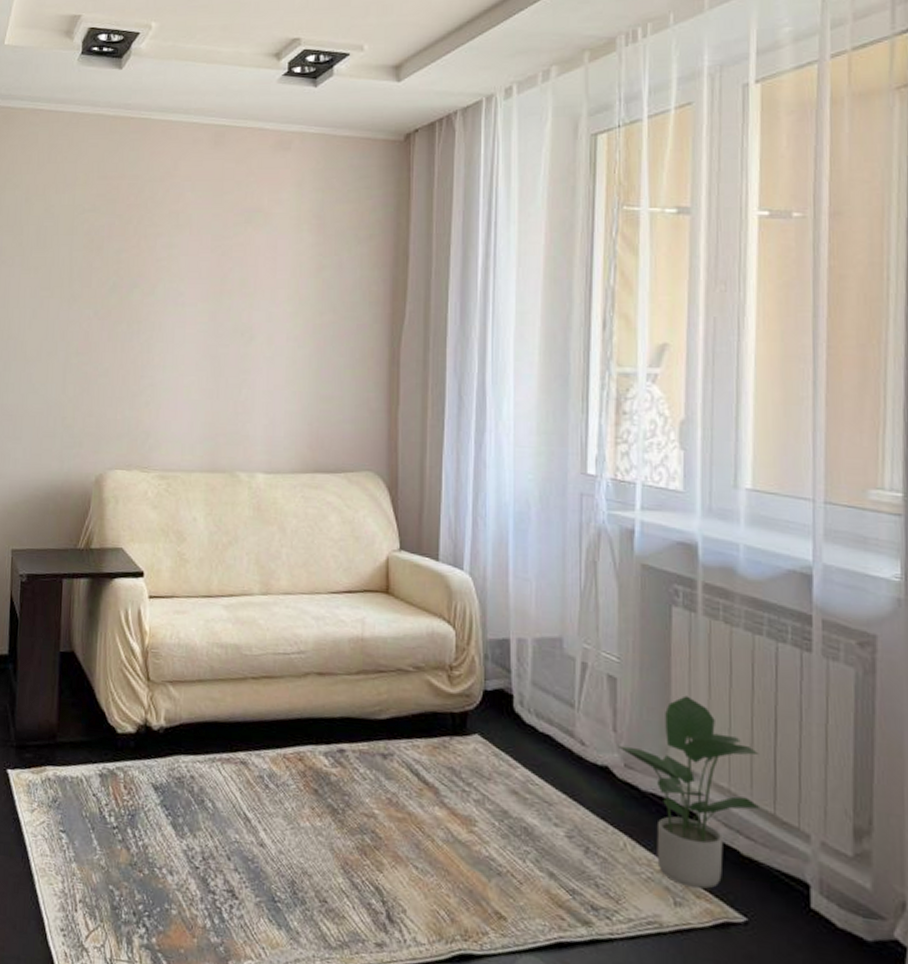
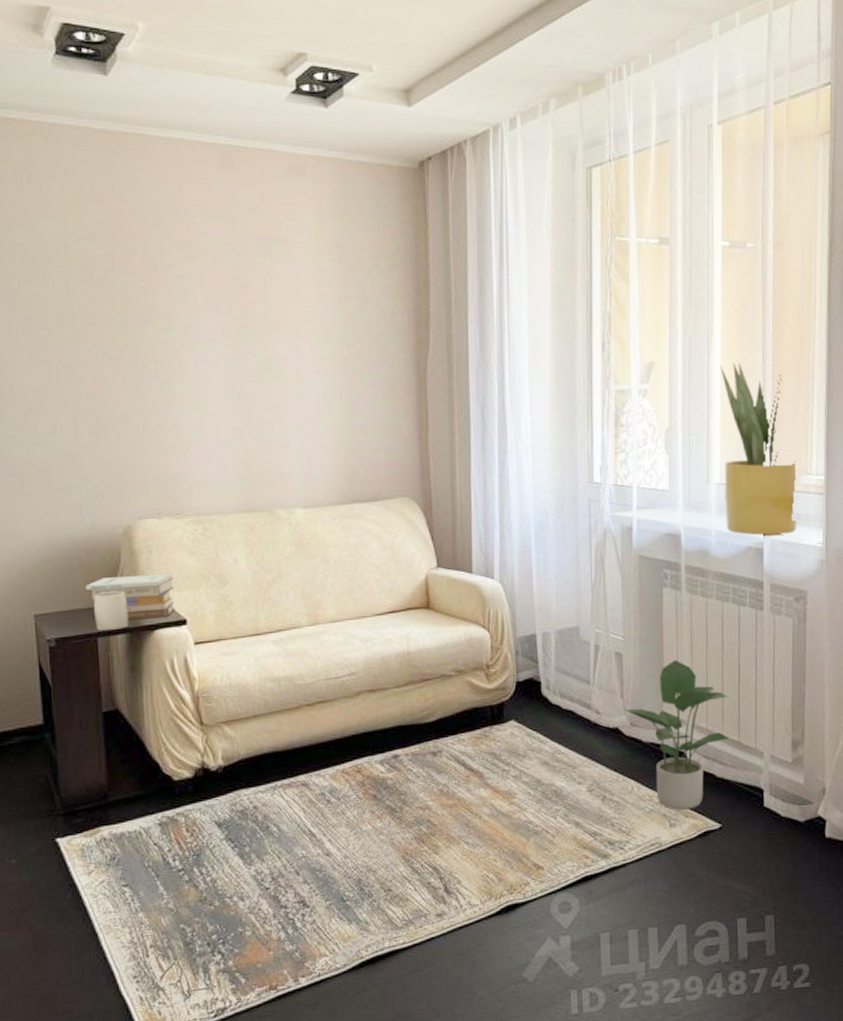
books: none [57,522,136,567] -> present [85,573,175,620]
mug: none [61,535,93,574] -> present [93,590,129,631]
planter: none [754,348,864,561] -> present [720,362,798,536]

